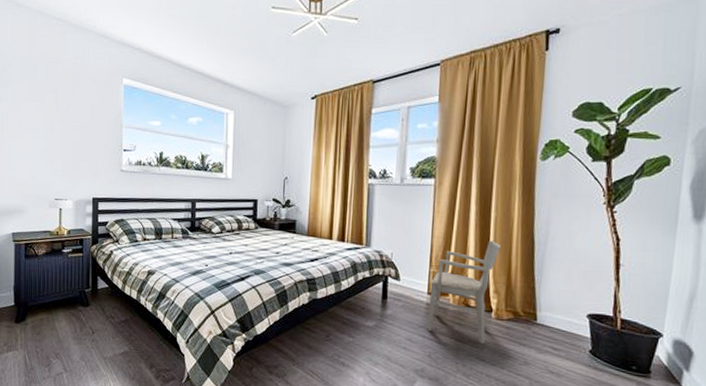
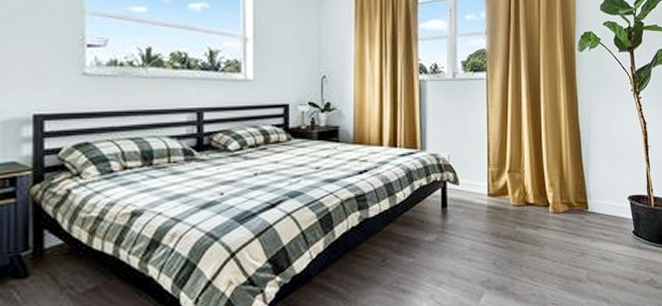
armchair: present [427,240,502,344] -> none [490,133,553,241]

